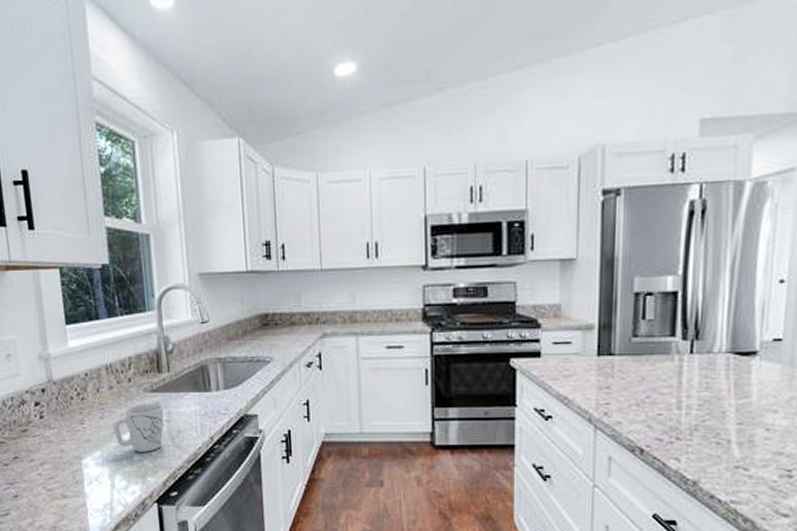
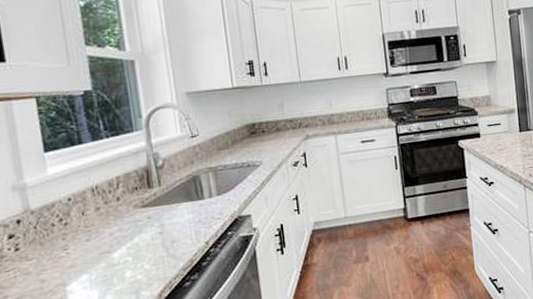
mug: present [113,403,164,452] -> none [101,217,157,269]

